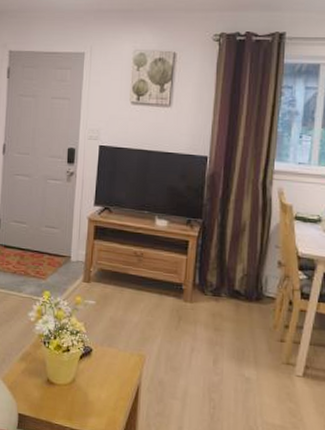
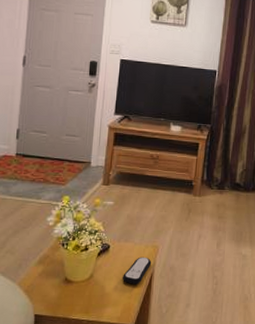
remote control: none [105,365,138,396] -> present [122,257,152,284]

